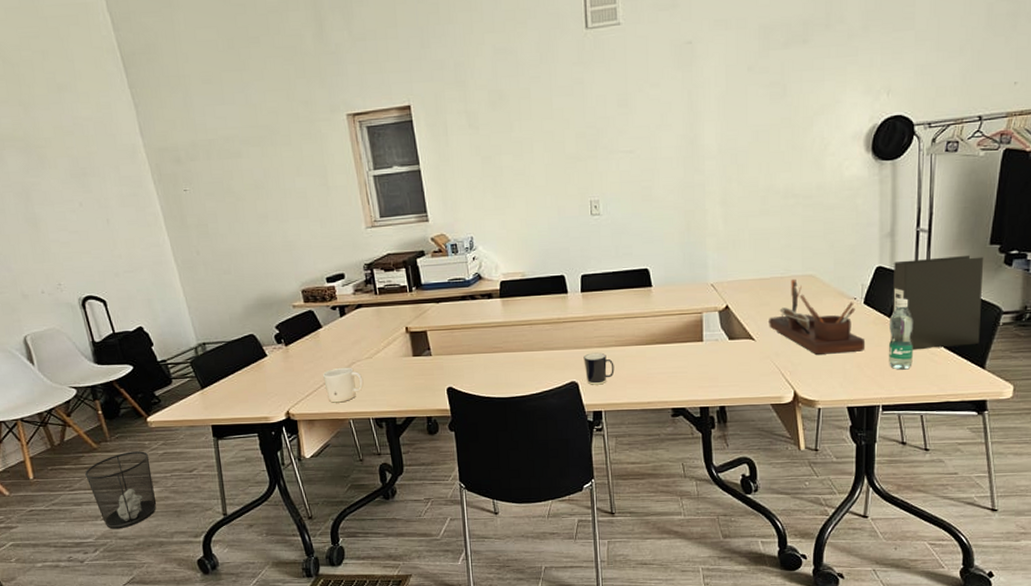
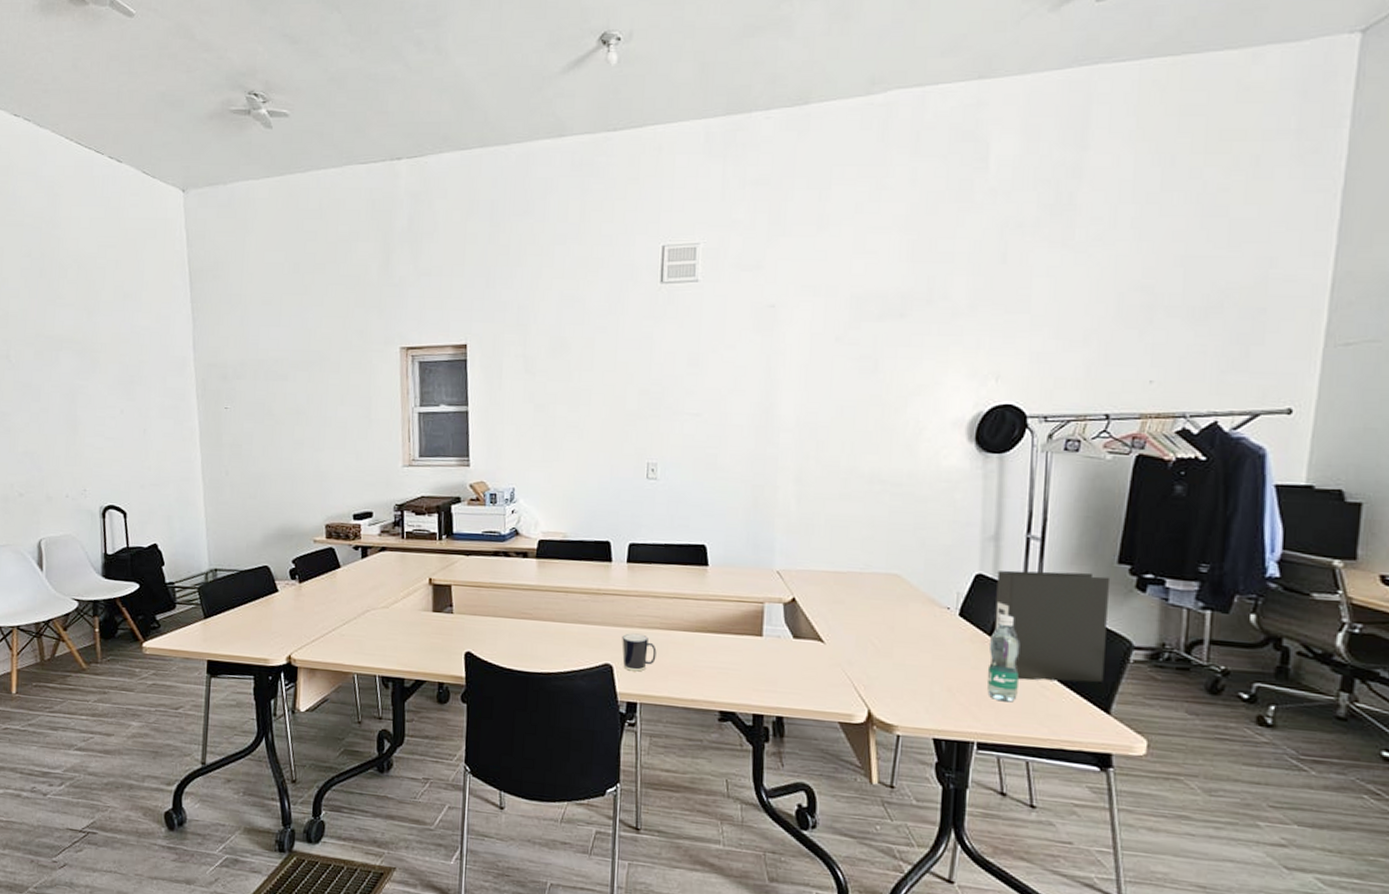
waste bin: present [85,451,157,530] -> none [68,677,137,763]
mug: present [322,367,364,403] -> none [332,613,376,654]
desk organizer: present [769,278,866,355] -> none [842,576,959,673]

